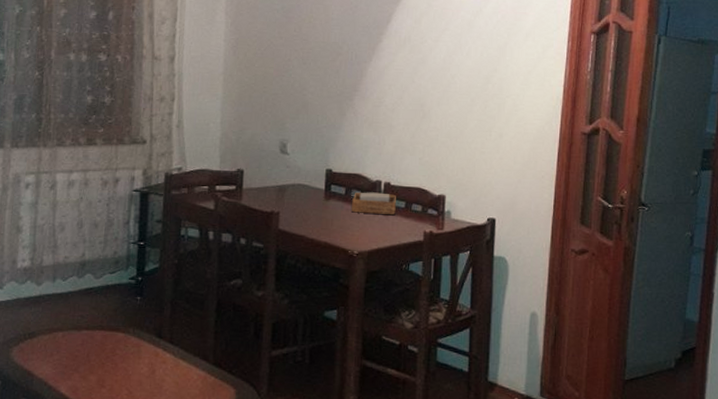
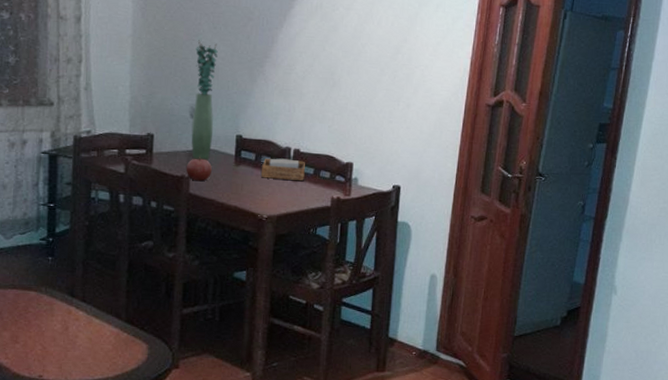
fruit: none [275,191,301,217] -> present [186,156,212,182]
vase: none [280,76,307,196] -> present [191,40,218,161]

